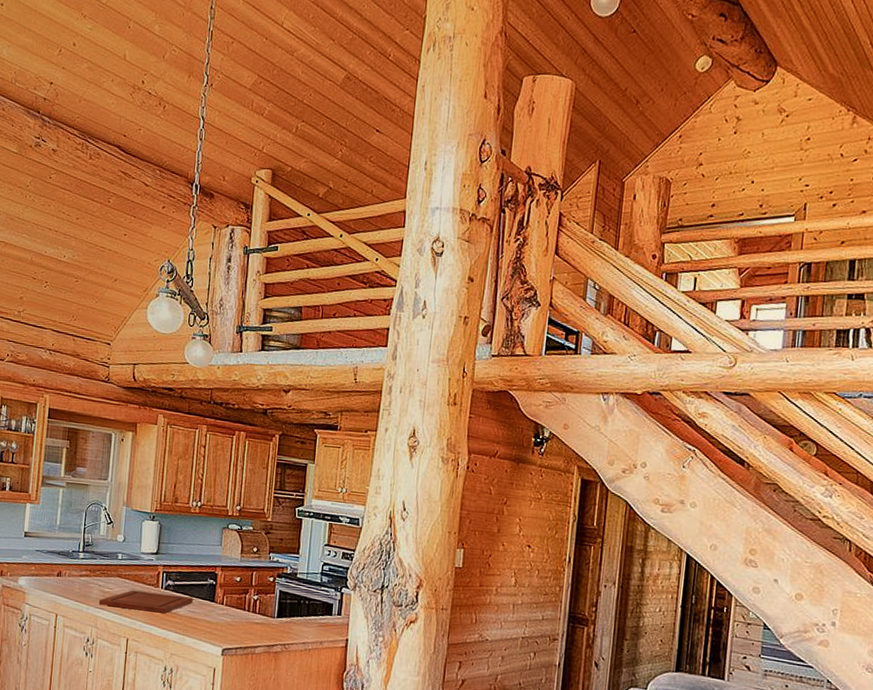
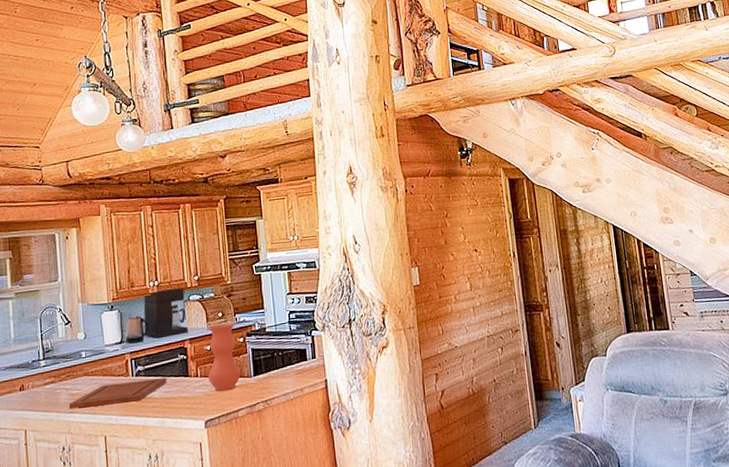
kettle: none [161,530,186,558] -> present [125,315,150,344]
coffee maker: none [179,512,225,560] -> present [143,287,189,339]
vase: none [233,558,268,626] -> present [207,323,242,392]

